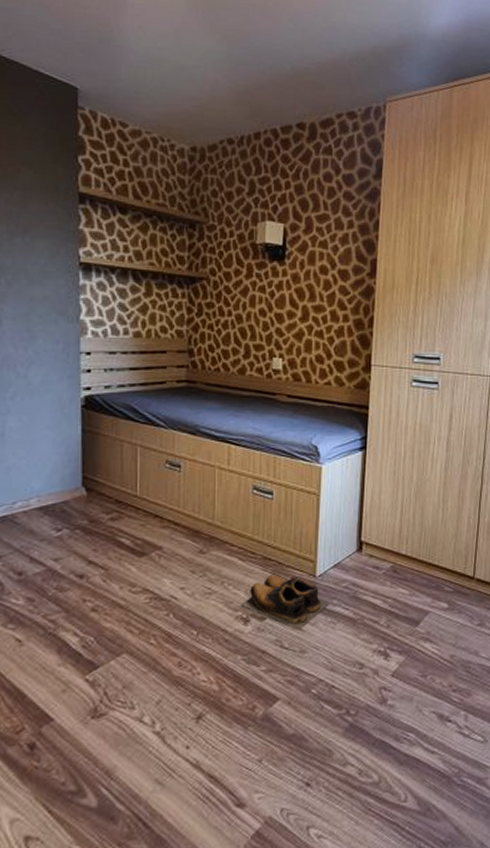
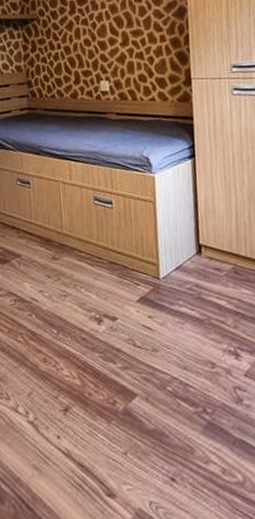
shoes: present [241,575,329,631] -> none [93,278,175,330]

